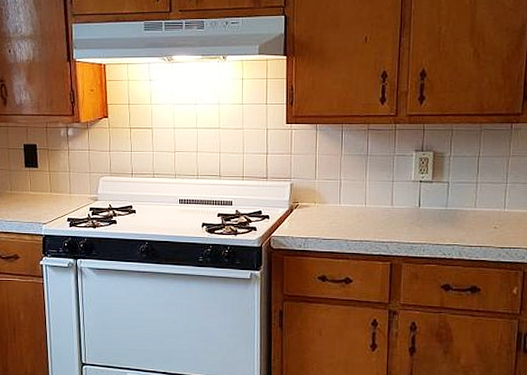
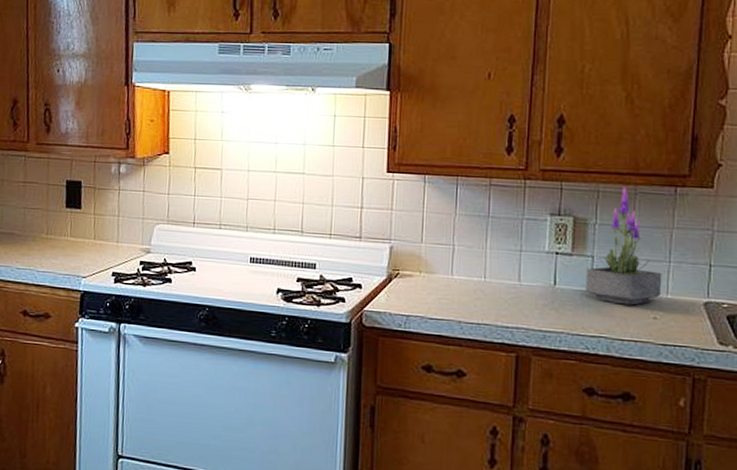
potted plant: none [443,125,501,219] -> present [585,187,662,306]

